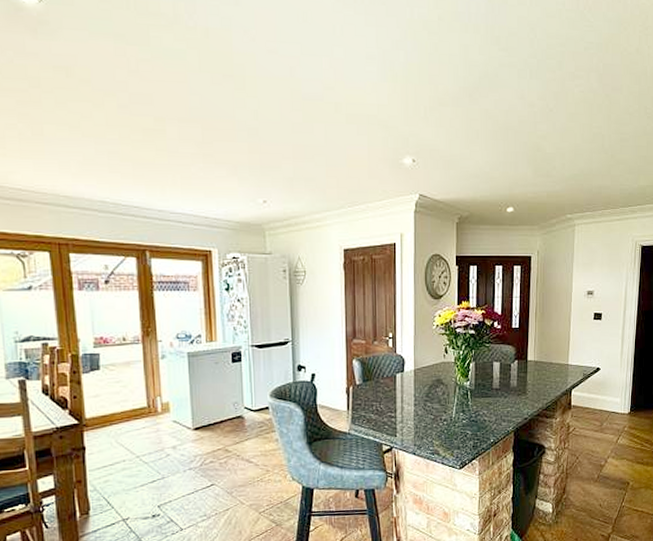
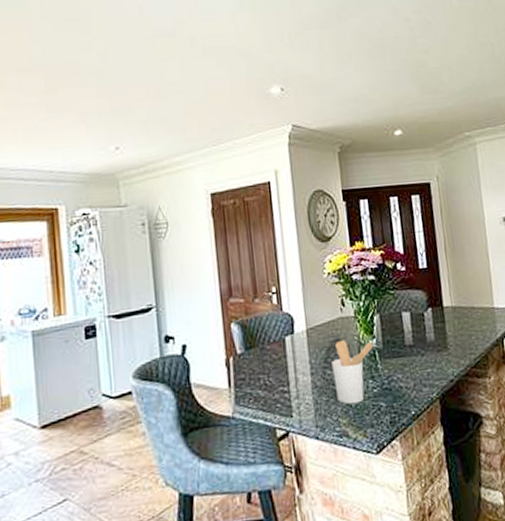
utensil holder: none [432,380,467,431] -> present [332,339,374,405]

